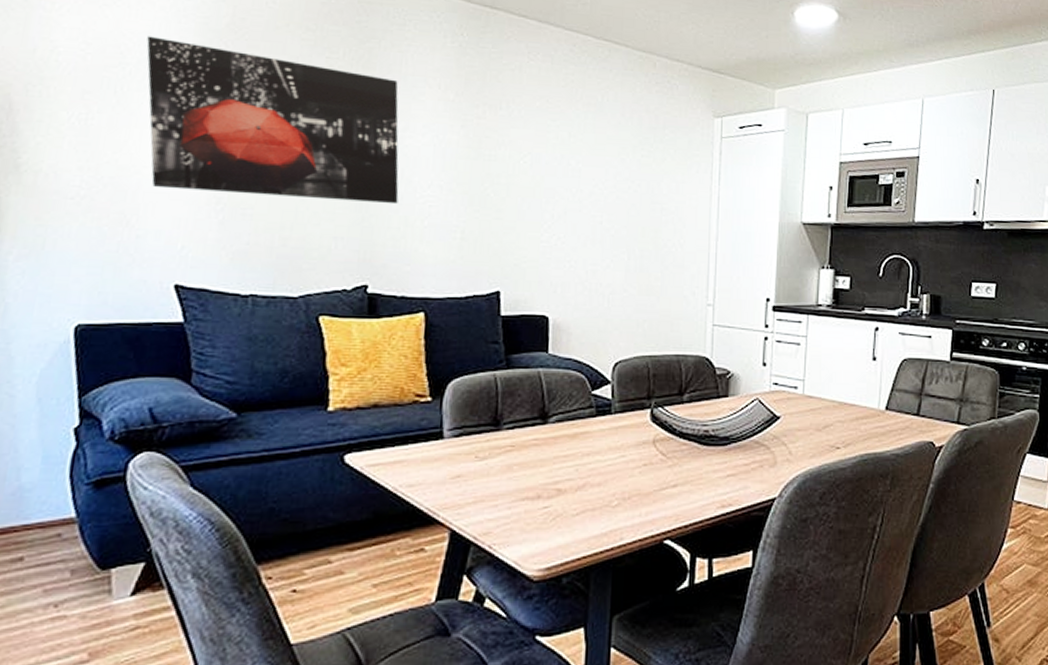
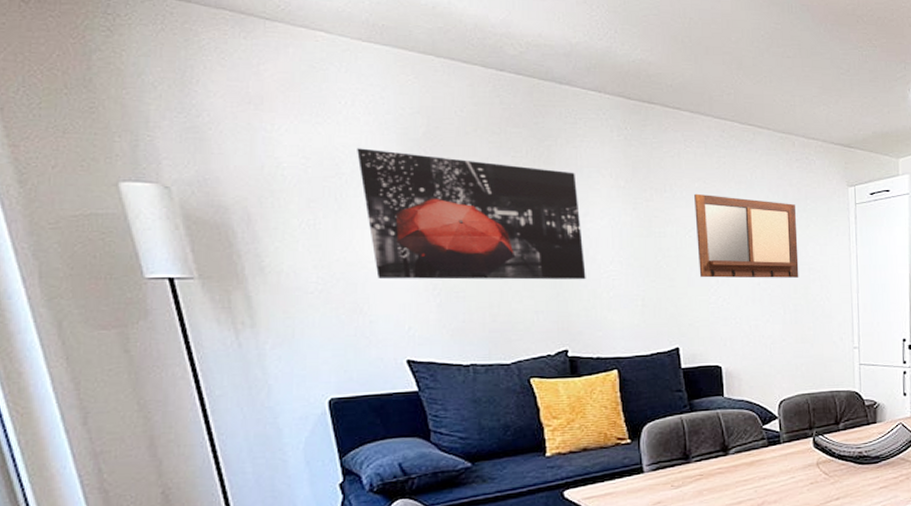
writing board: none [532,113,652,218] -> present [694,193,799,278]

